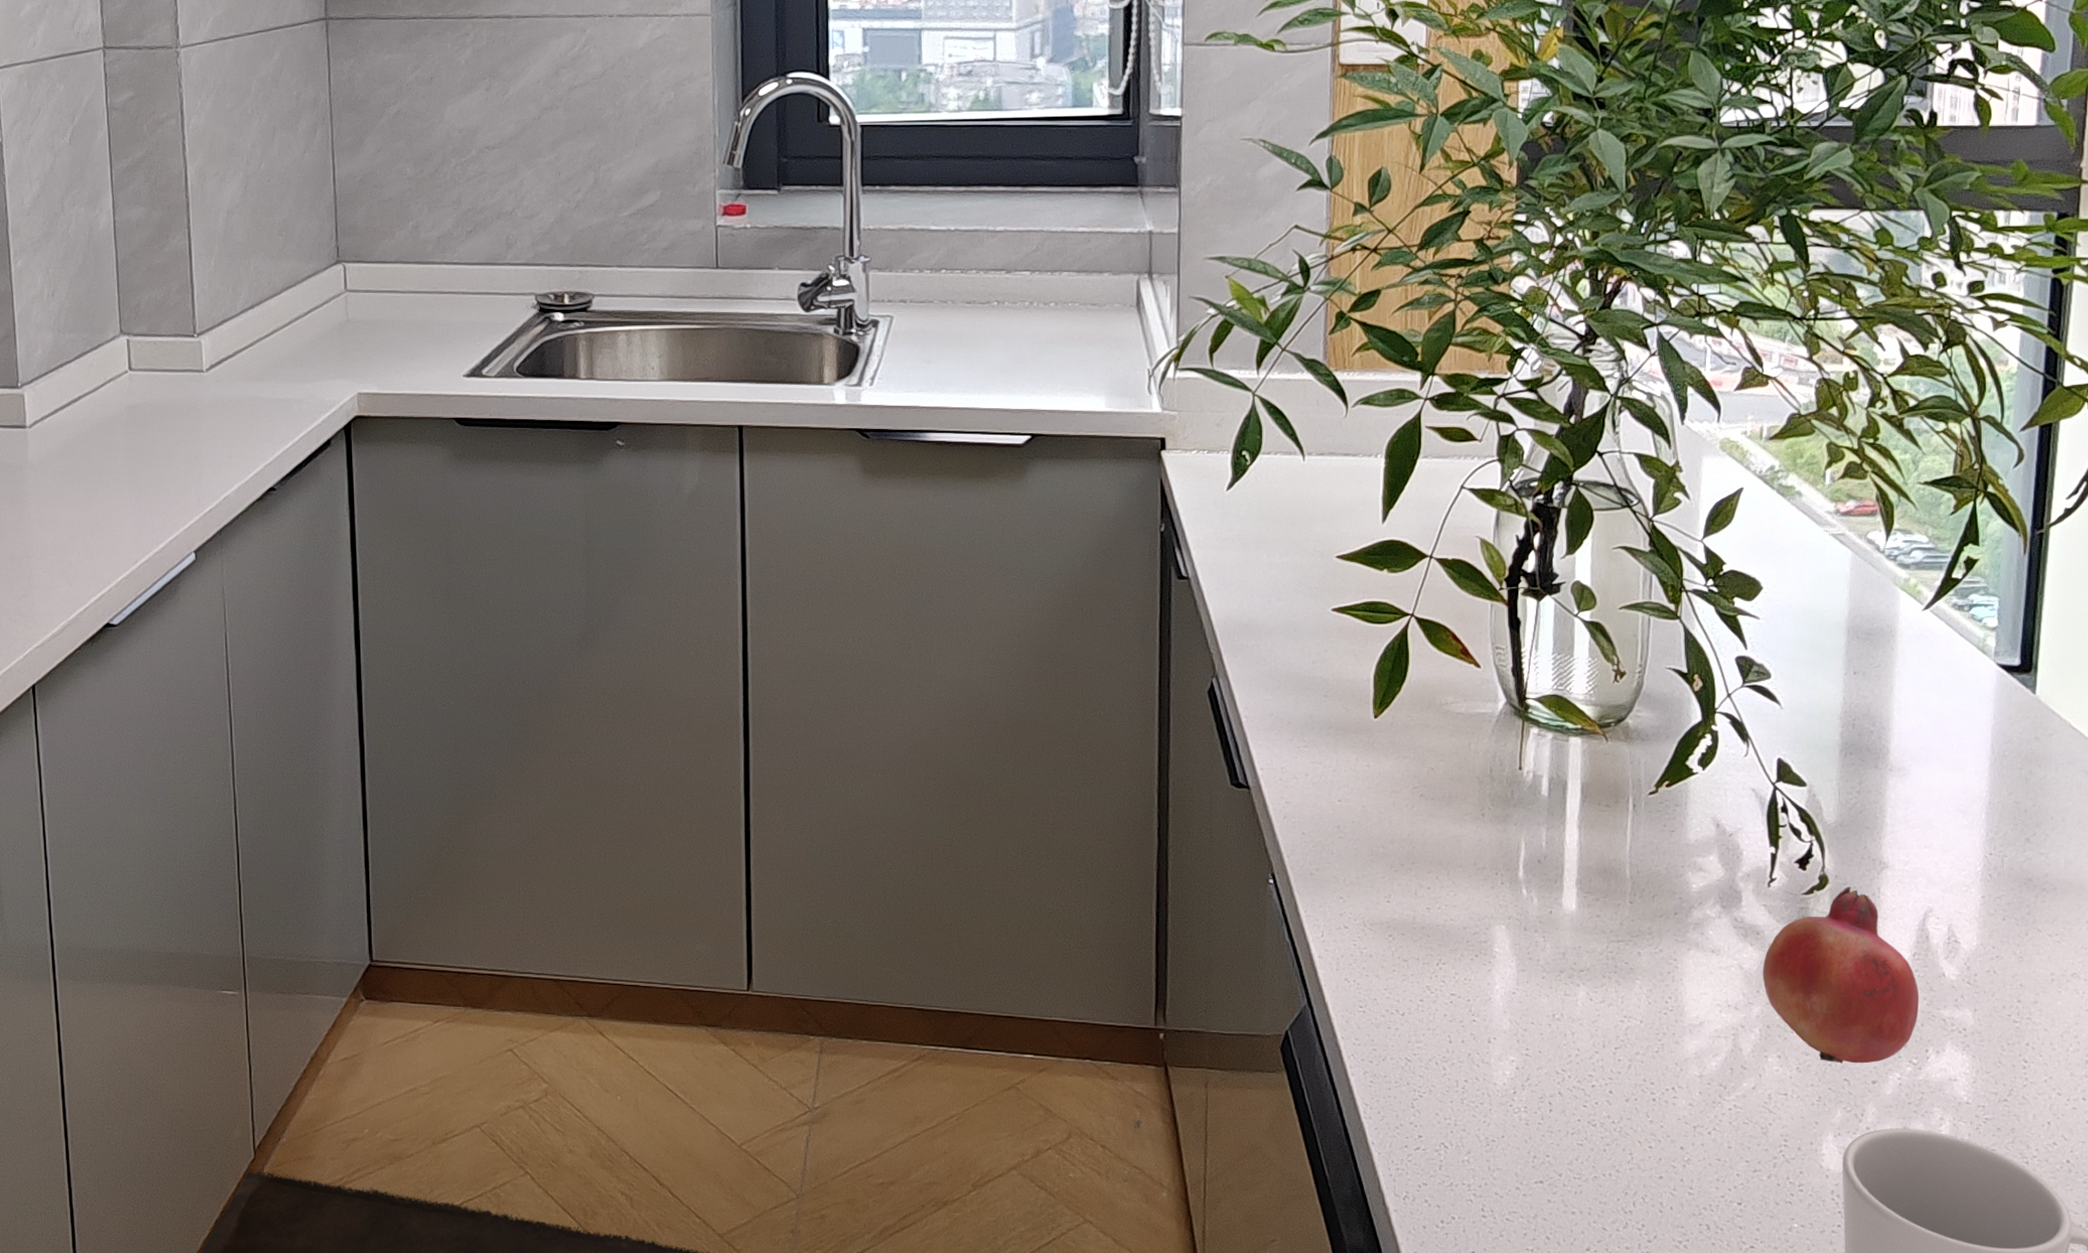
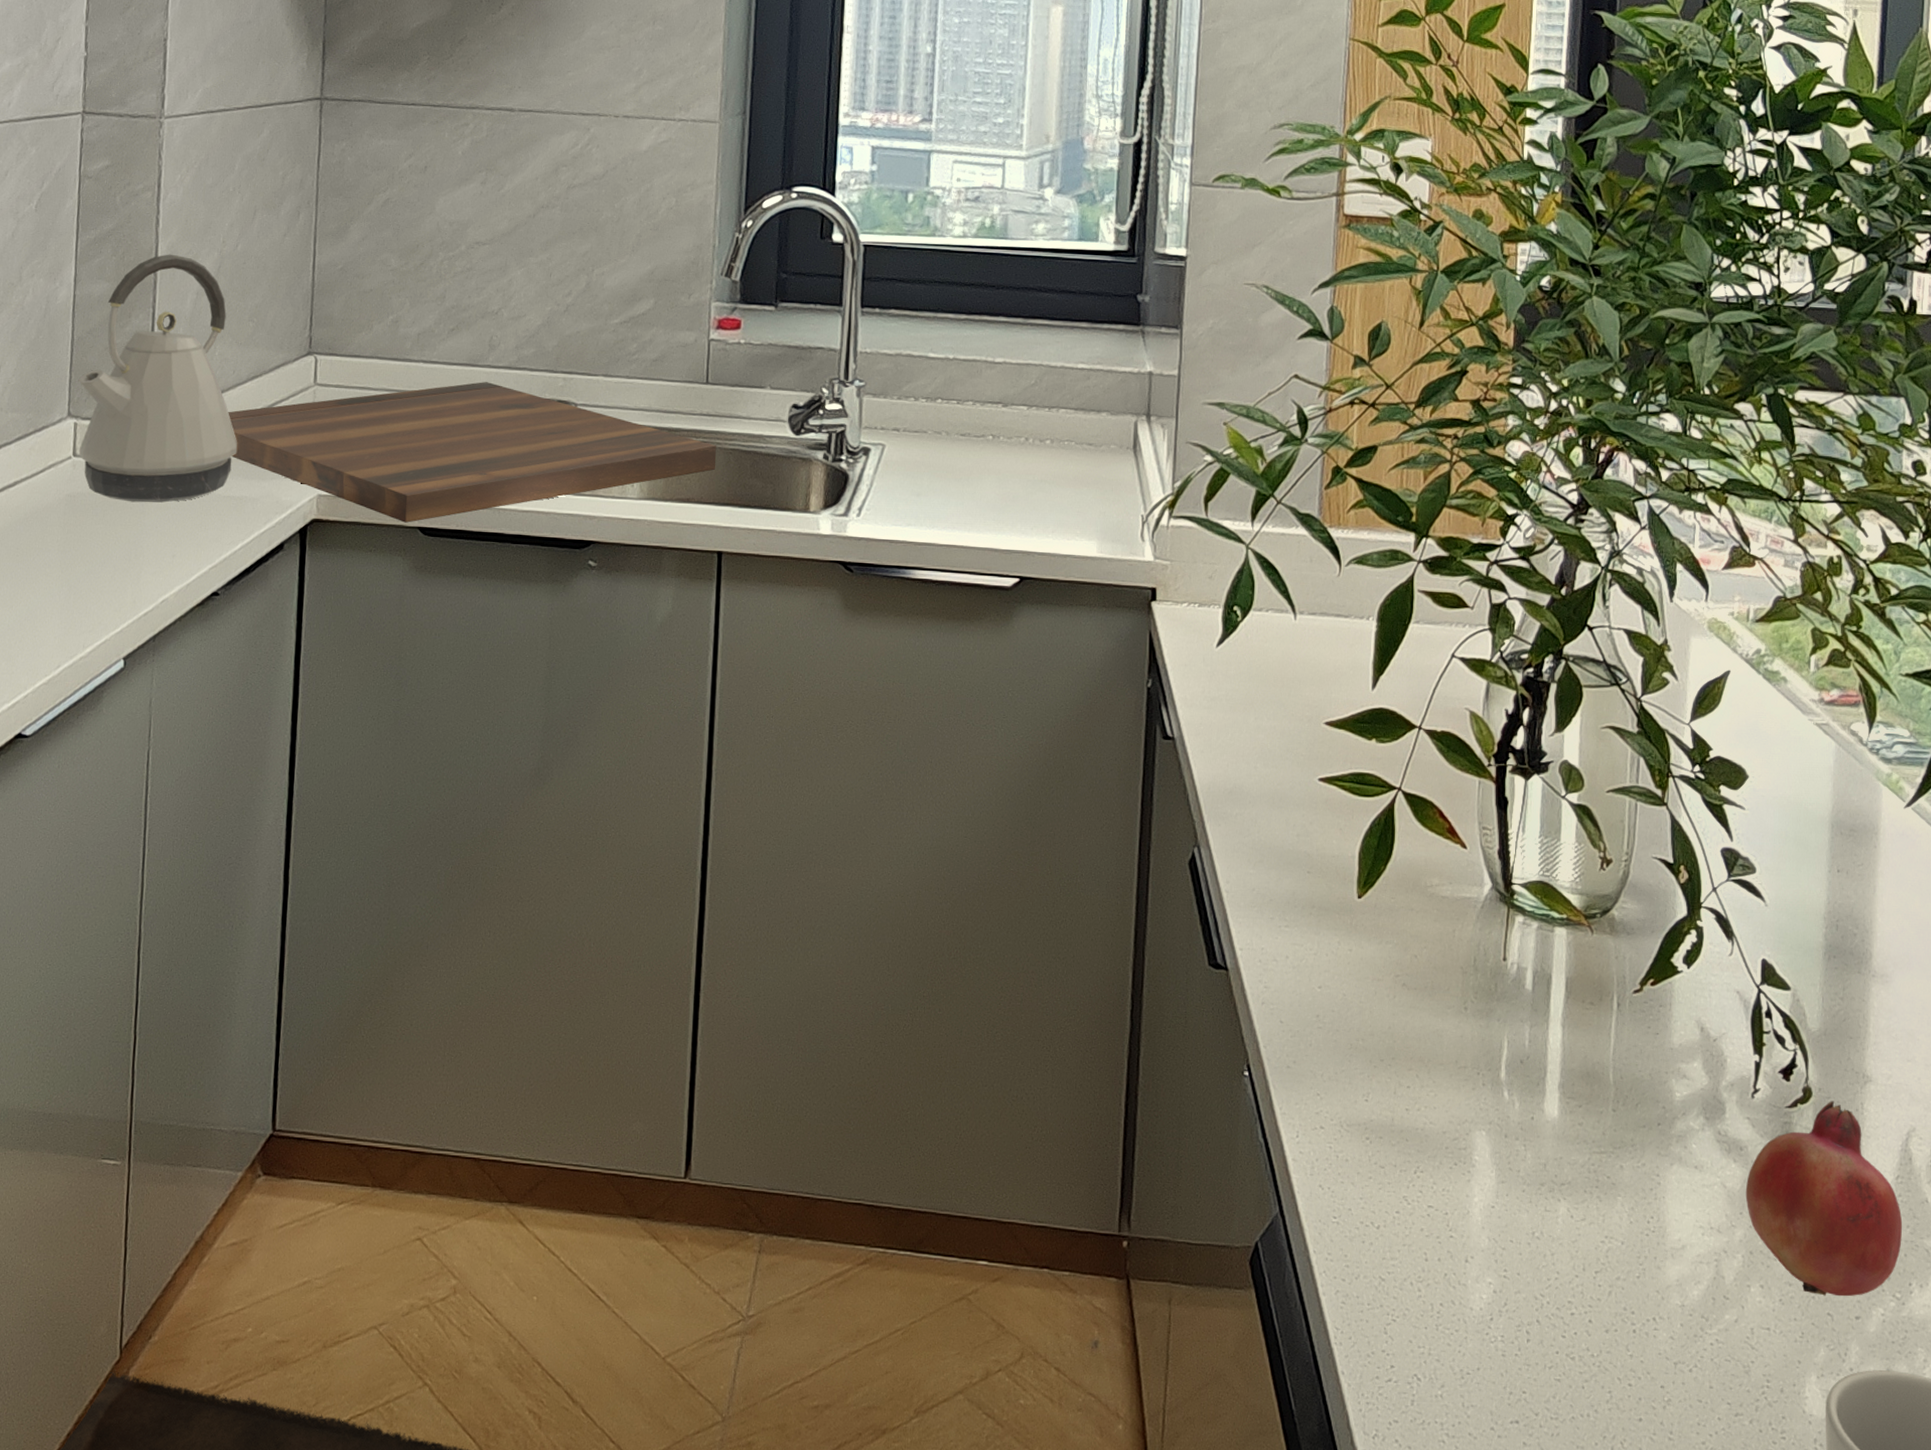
kettle: none [126,176,280,410] -> present [78,254,238,503]
cutting board: none [267,279,731,415] -> present [228,382,716,523]

